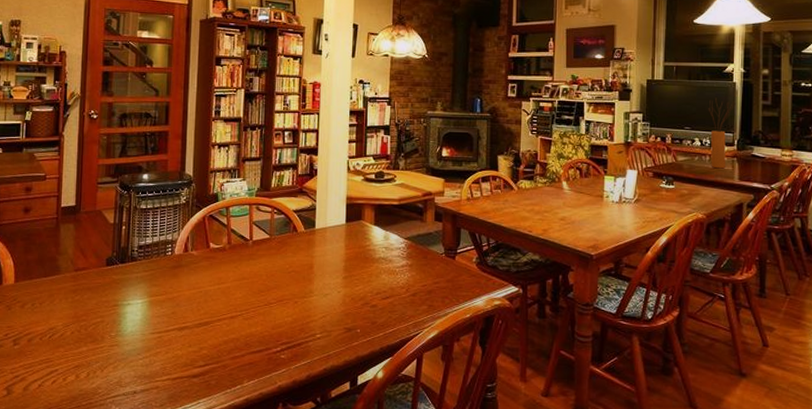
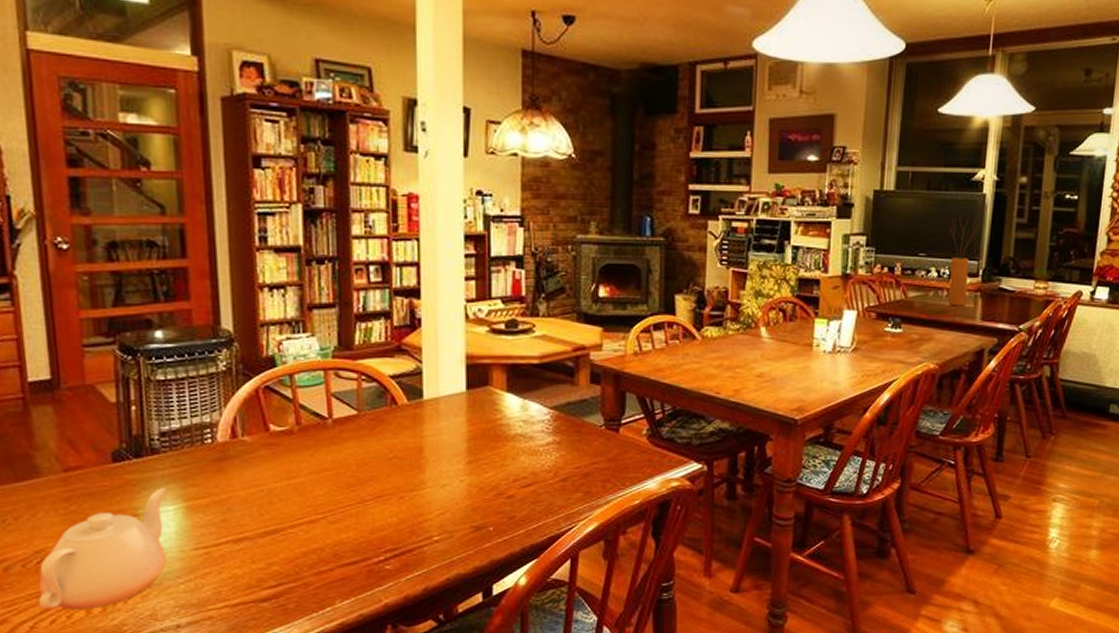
teapot: none [46,285,139,374] -> present [38,486,167,610]

